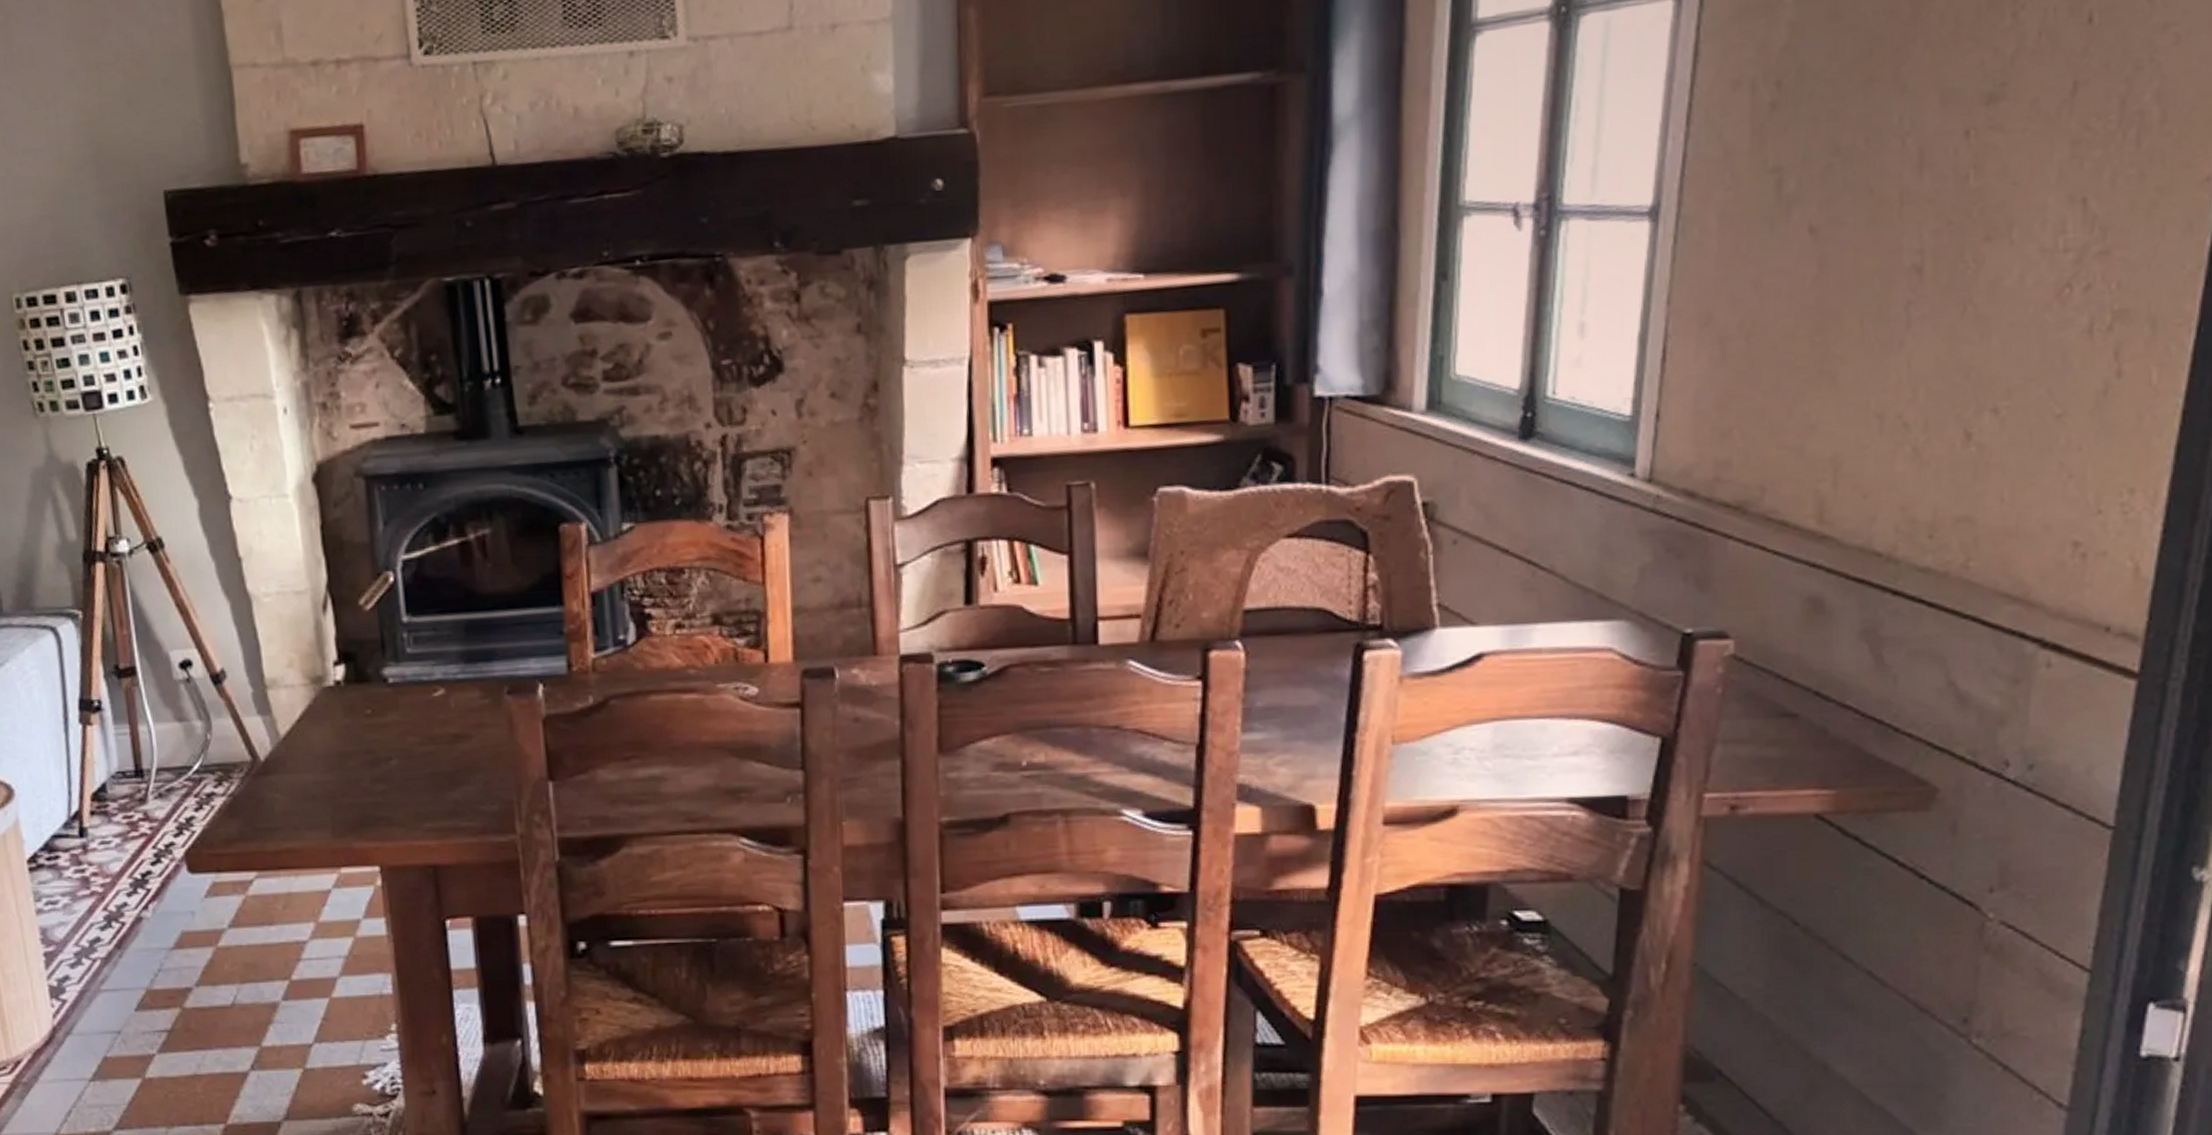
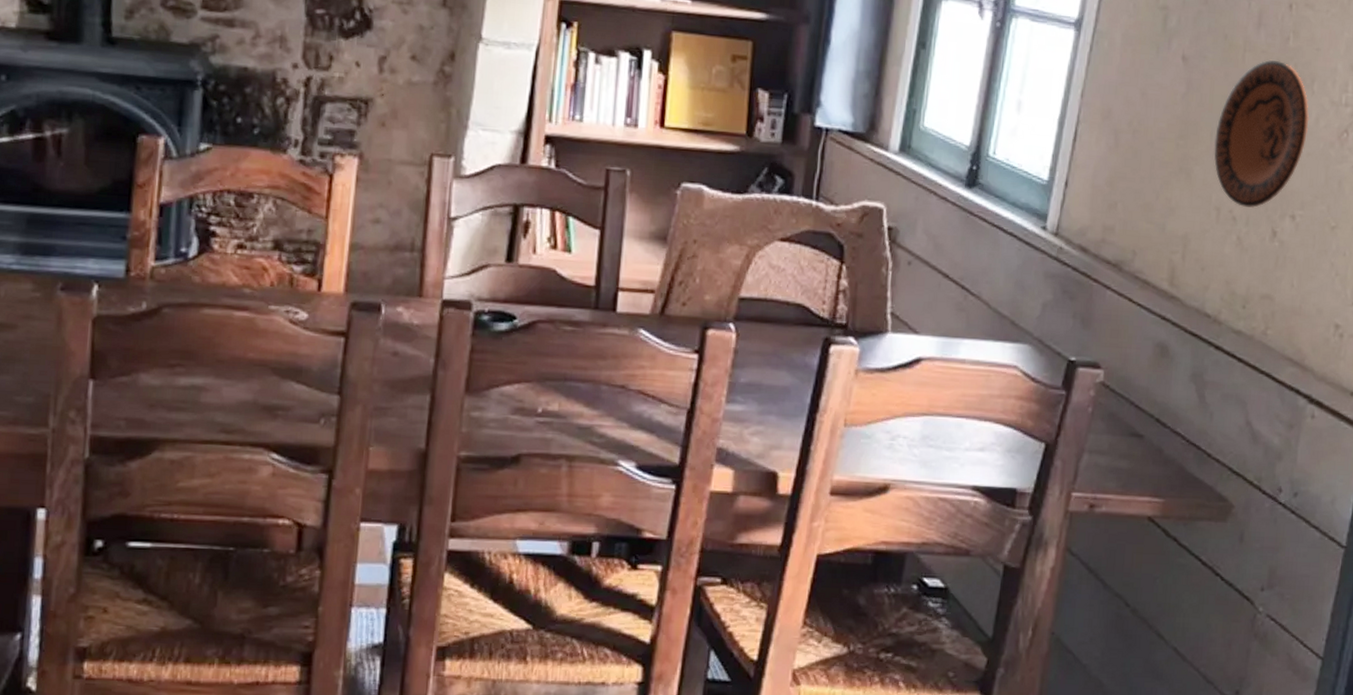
decorative plate: none [1867,208,2009,408] -> present [1214,60,1310,208]

